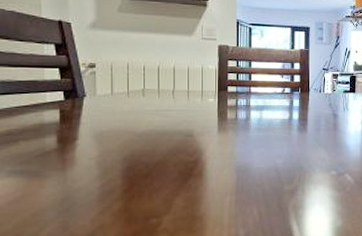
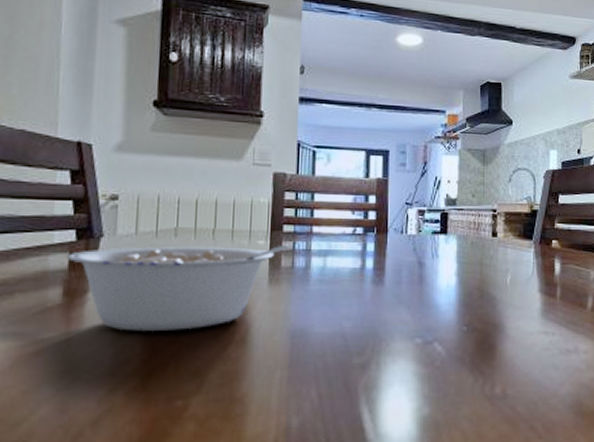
legume: none [58,101,235,168] -> present [67,244,291,331]

